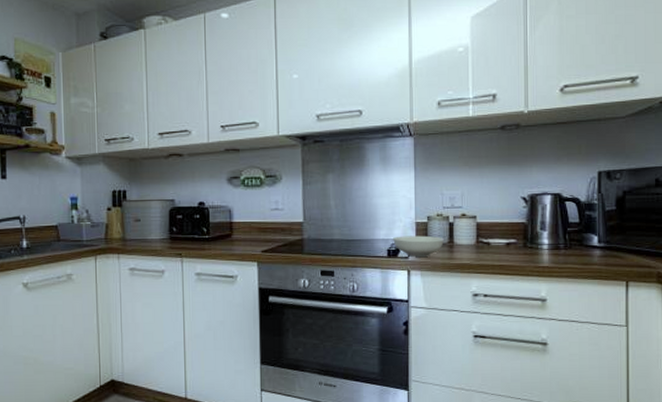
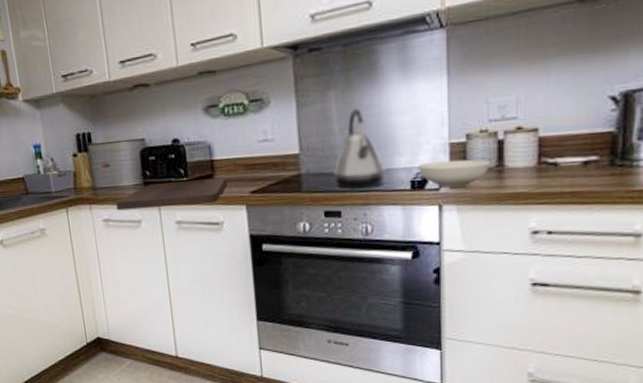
cutting board: none [143,238,243,261] -> present [116,178,227,211]
kettle: none [329,190,370,253] -> present [333,108,387,189]

